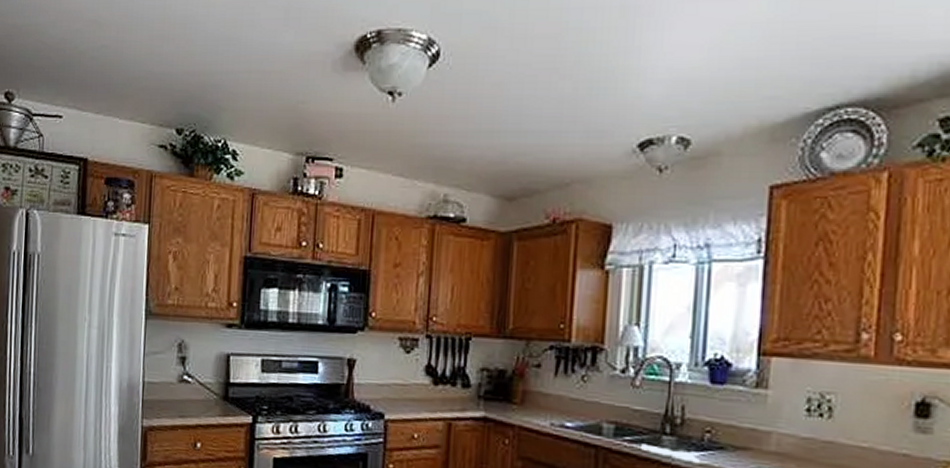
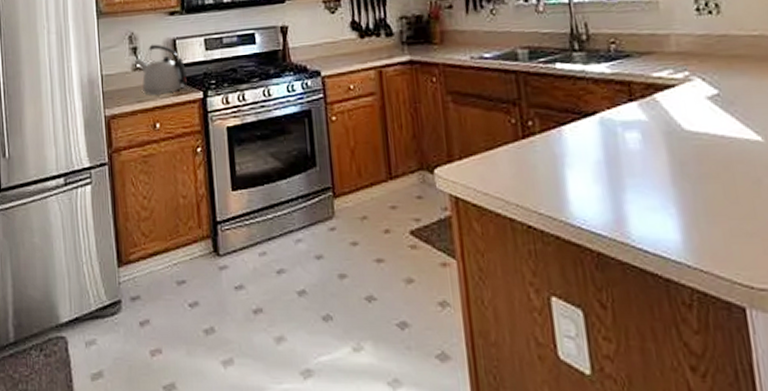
kettle: none [183,356,237,412] -> present [136,44,187,95]

